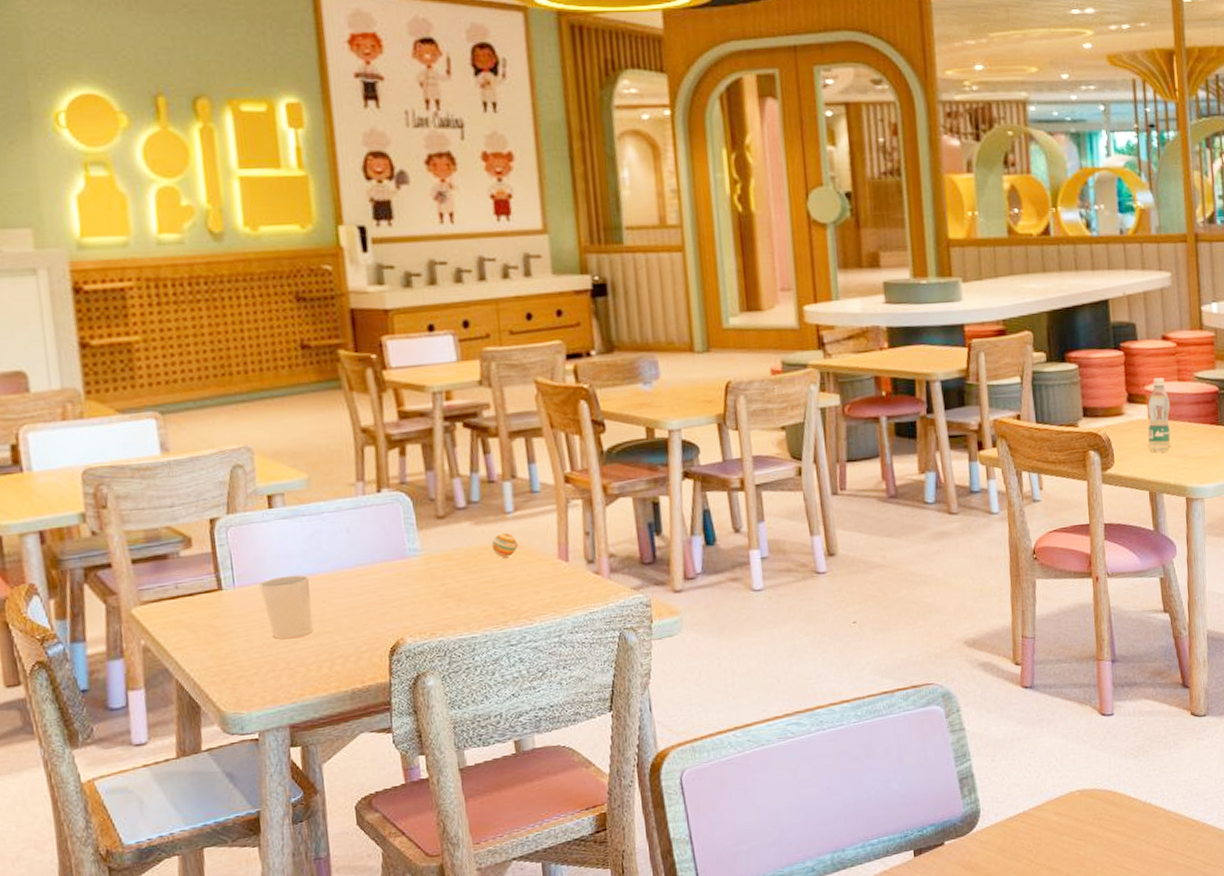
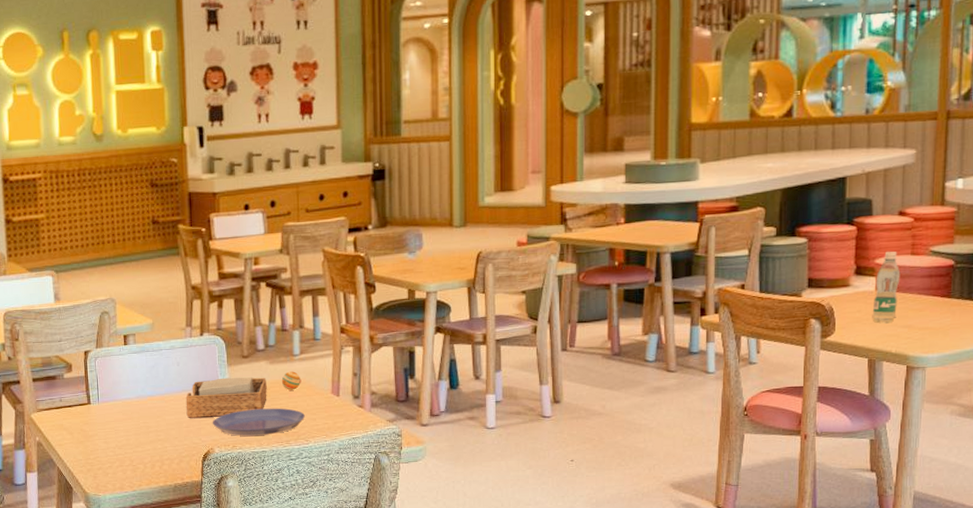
cup: present [259,574,314,640] -> none [115,396,150,443]
napkin holder: none [361,542,474,601] -> present [185,376,267,418]
plate: none [400,580,526,620] -> present [212,408,305,437]

